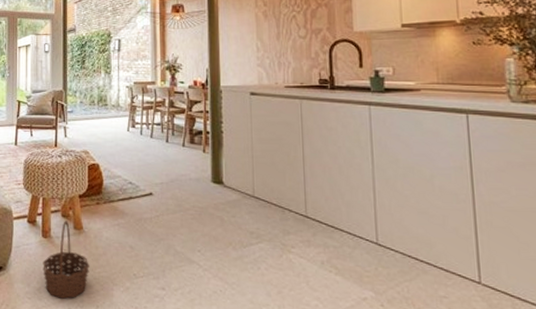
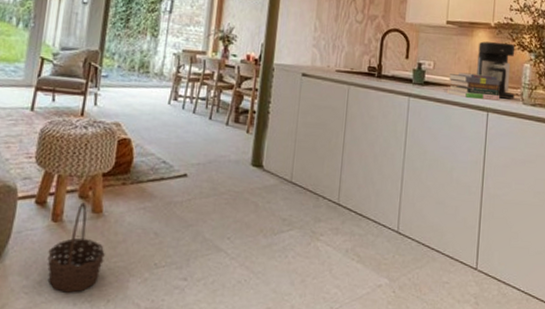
books: none [412,75,481,102] -> present [446,72,500,101]
coffee maker: none [444,38,499,98] -> present [477,41,516,100]

